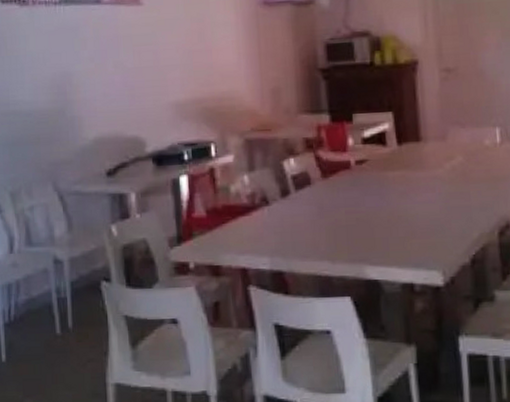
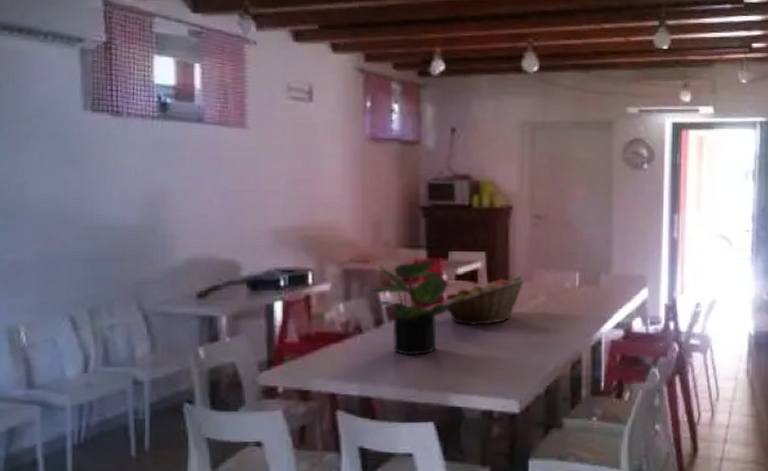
potted plant: none [269,123,357,227] -> present [366,259,448,356]
fruit basket: none [351,135,440,193] -> present [443,276,526,326]

